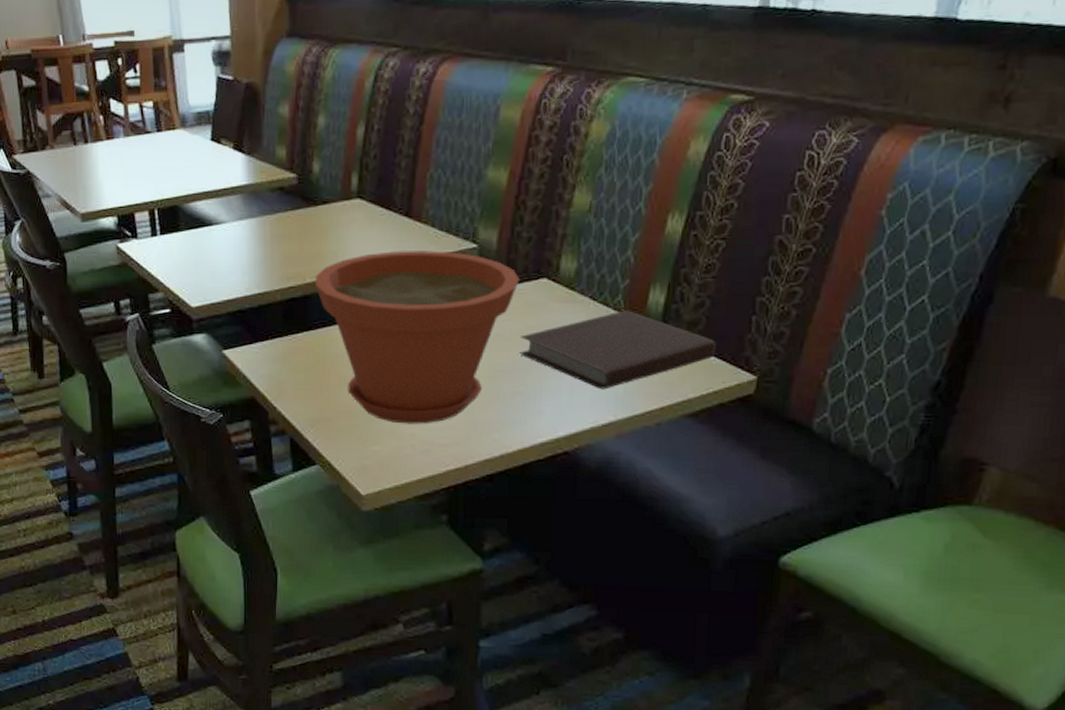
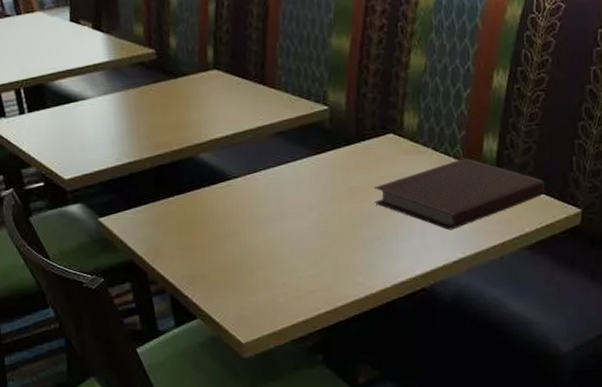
plant pot: present [316,250,520,424] -> none [181,114,369,275]

